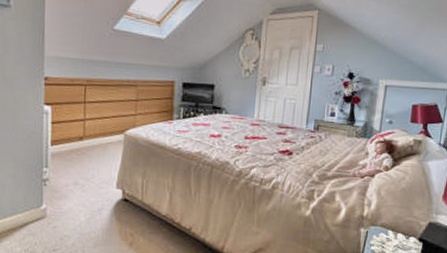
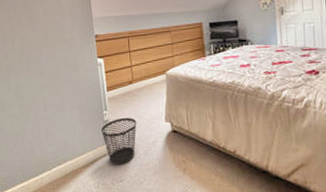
wastebasket: none [37,178,82,232] -> present [101,117,137,165]

